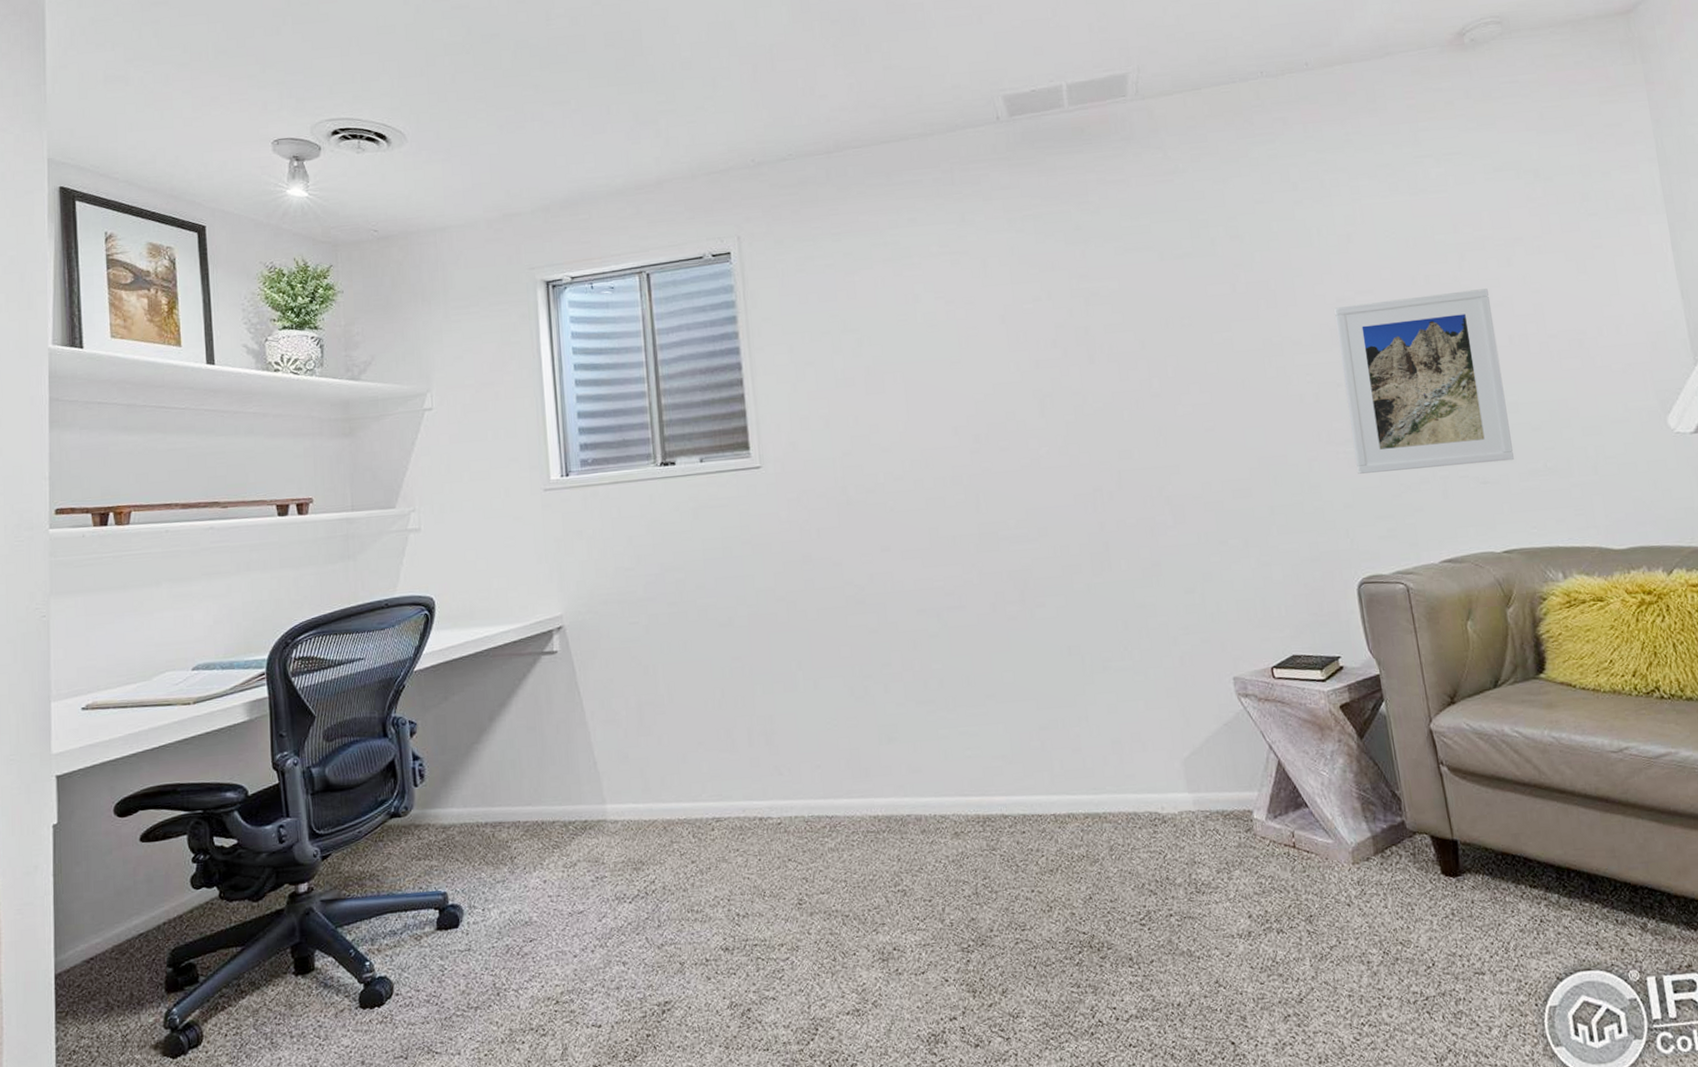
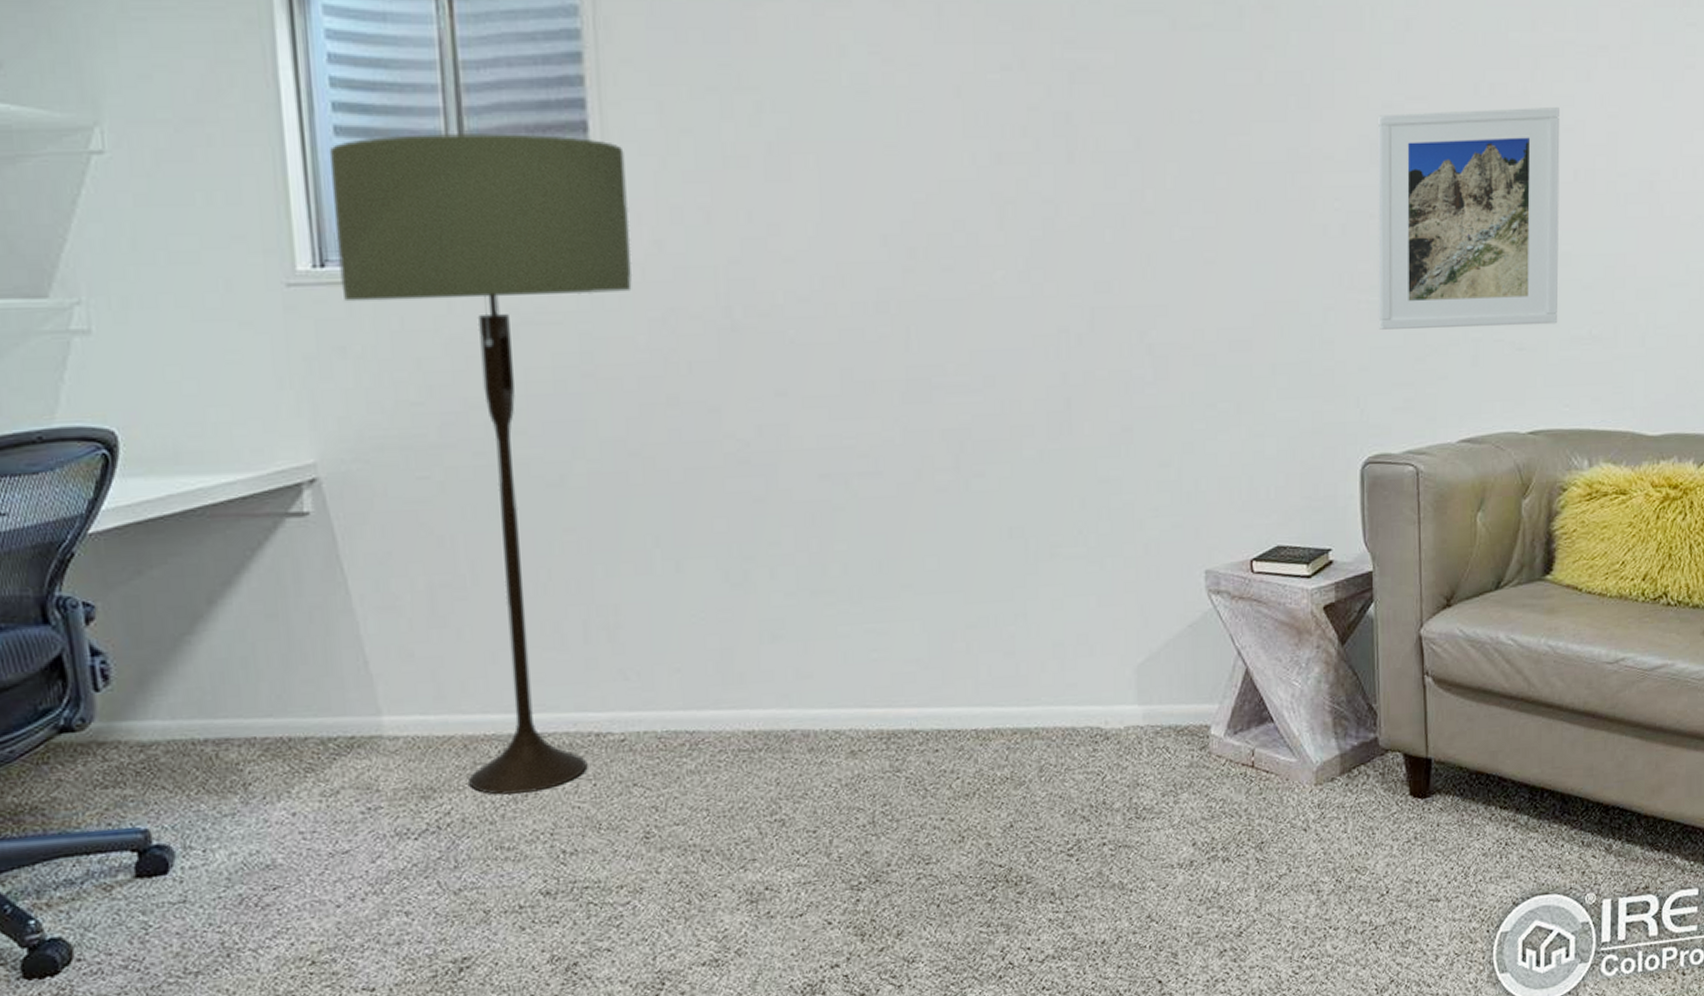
floor lamp: none [572,374,775,868] -> present [329,133,632,795]

